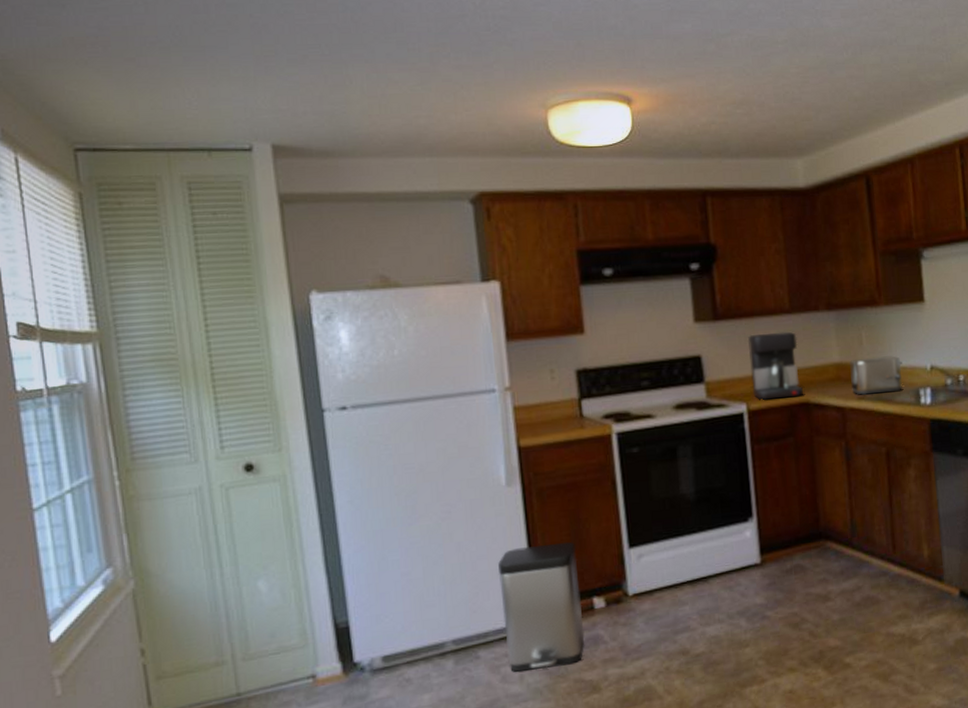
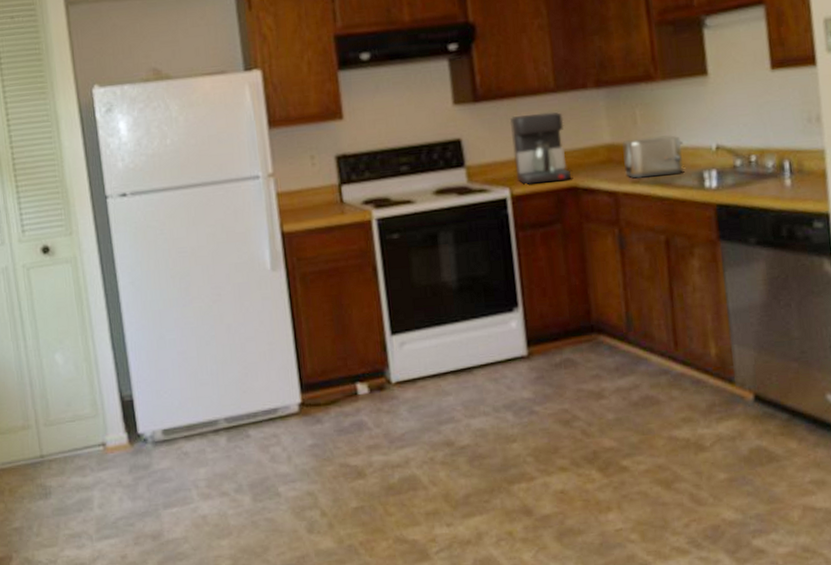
pedal bin: present [498,542,585,672] -> none [265,327,349,453]

